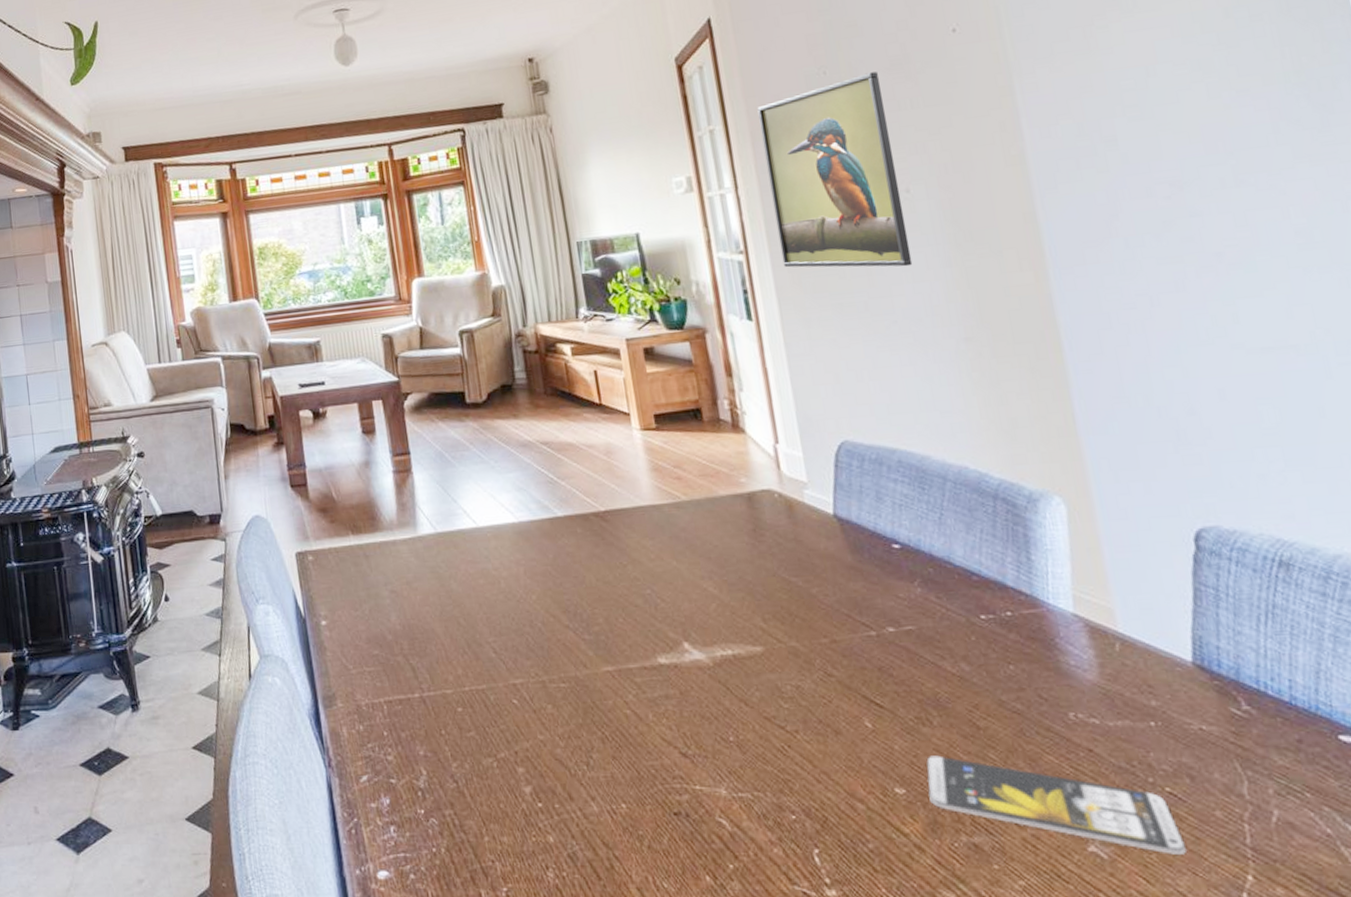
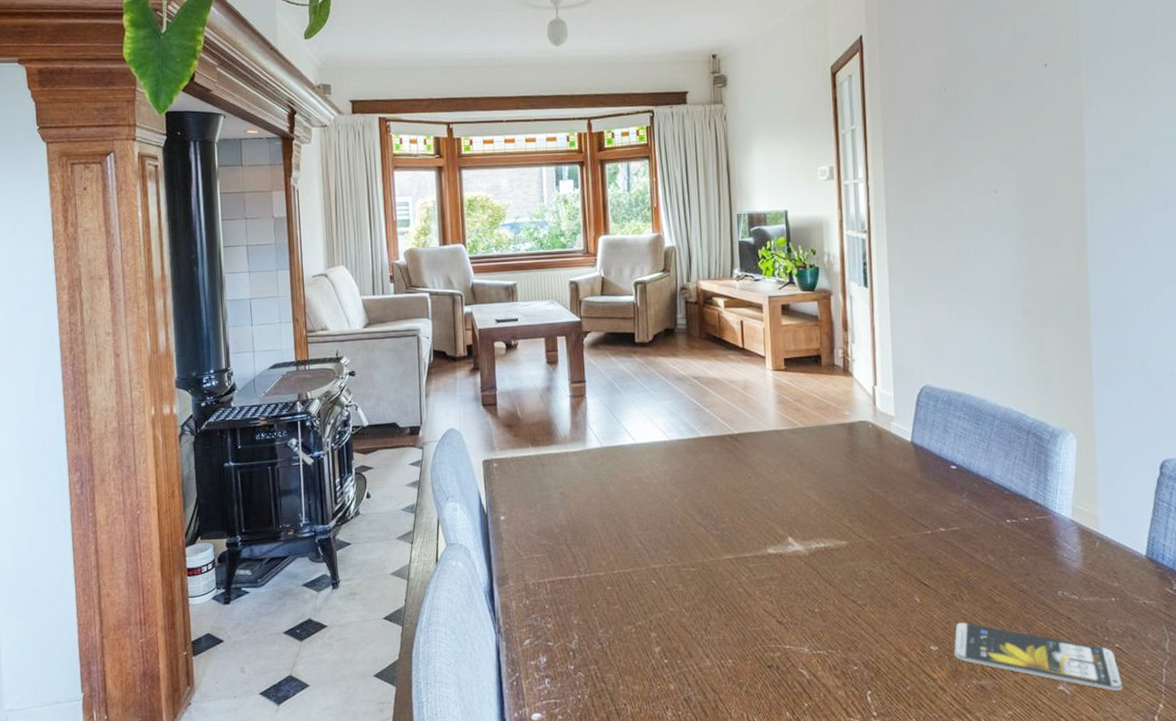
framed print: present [757,72,913,268] -> none [891,93,992,252]

